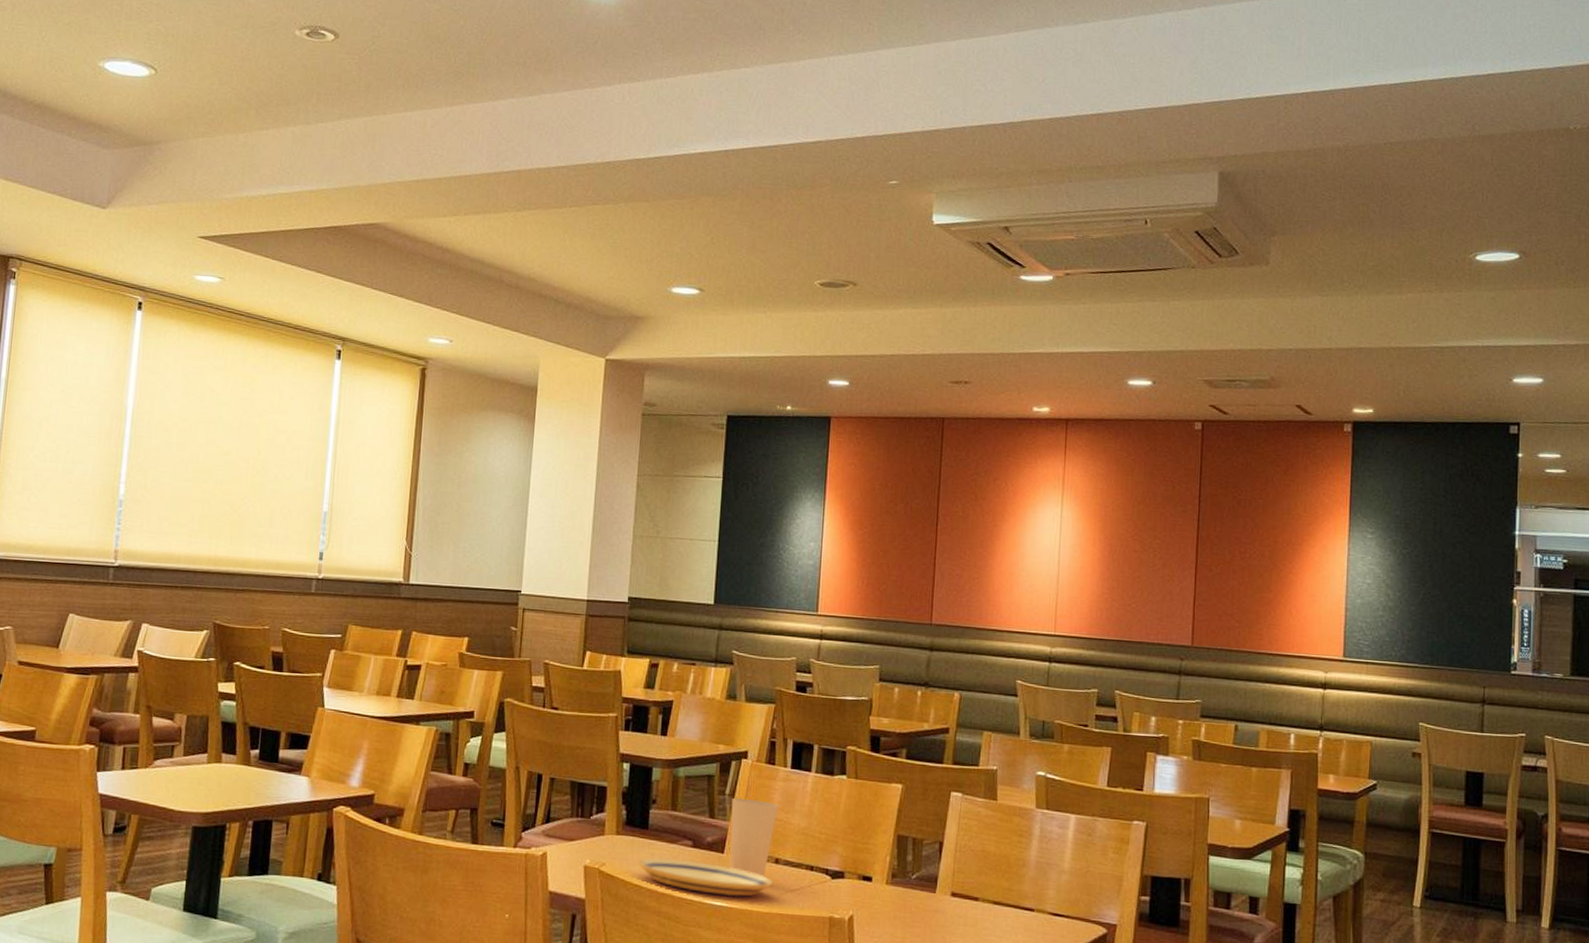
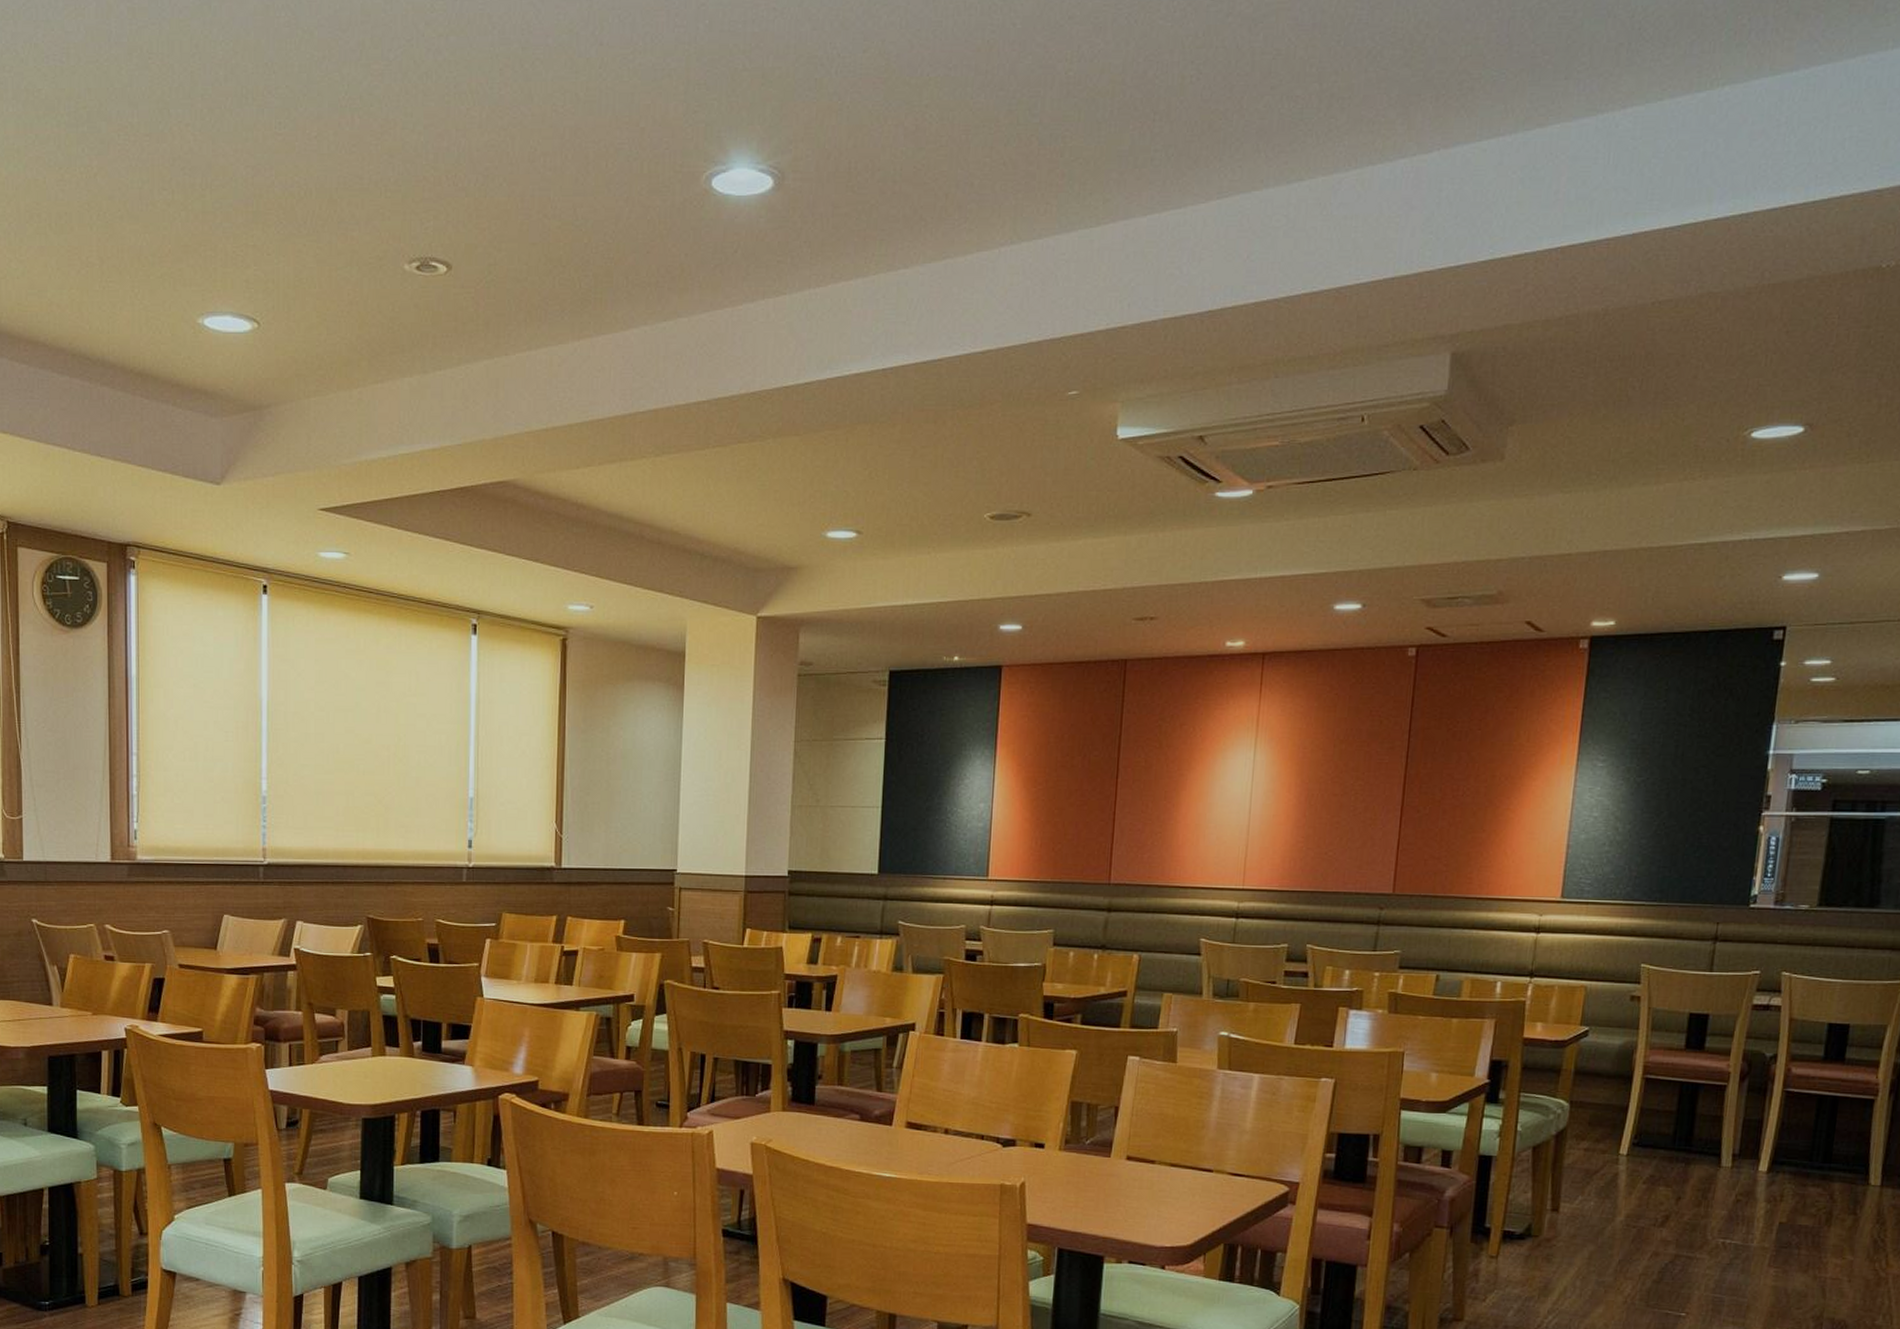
plate: present [638,858,773,897] -> none [805,1132,942,1168]
cup: present [729,797,779,877] -> none [897,1070,948,1148]

